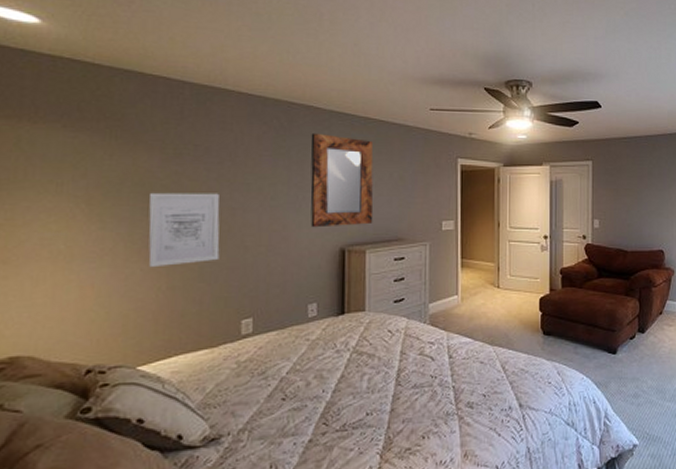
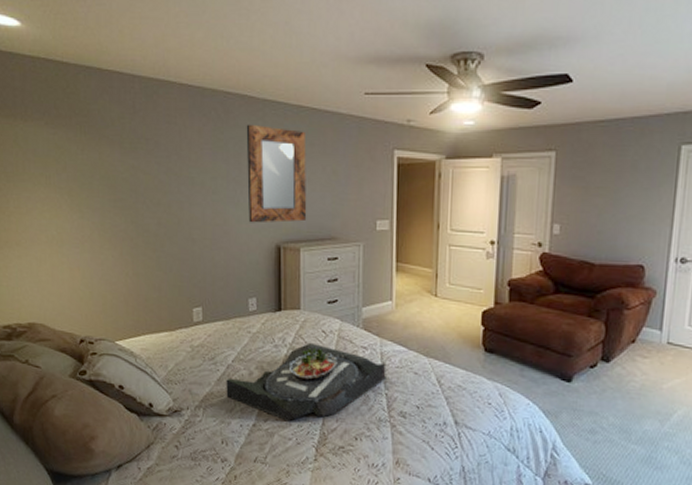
wall art: present [148,192,220,268] -> none [113,185,172,255]
serving tray: none [278,343,453,431] -> present [226,342,386,422]

